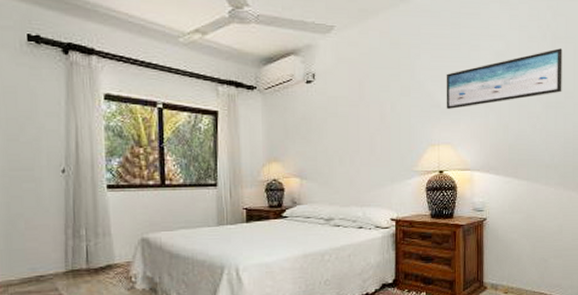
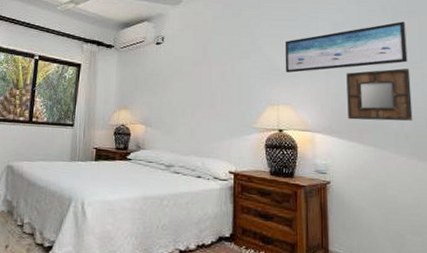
home mirror: none [505,98,563,155] -> present [346,68,413,121]

